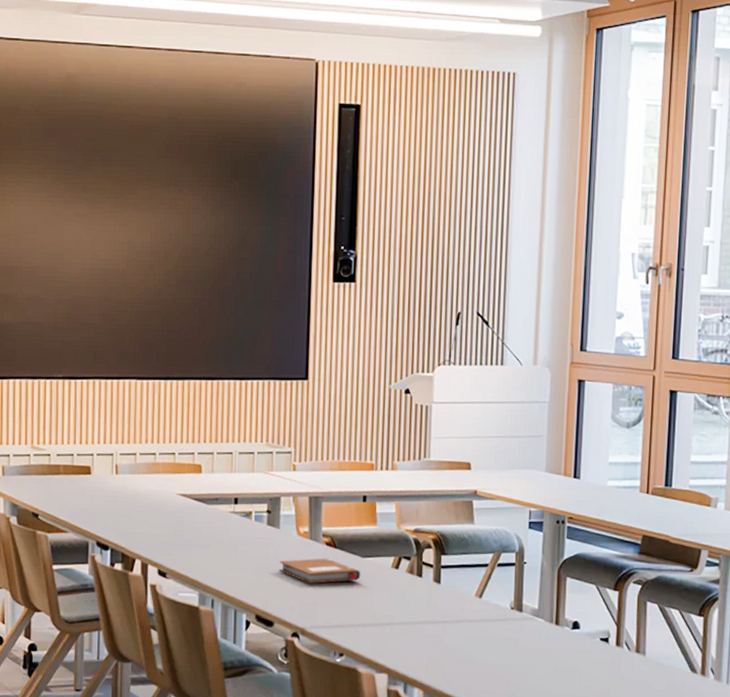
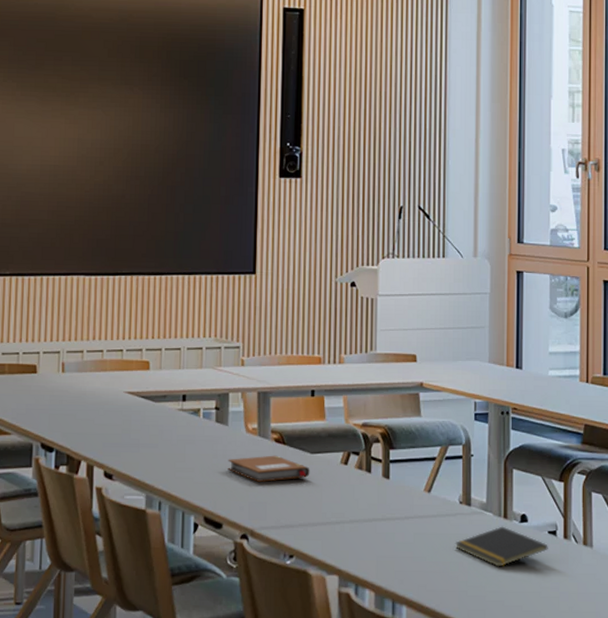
notepad: none [505,632,600,671] -> present [456,526,548,567]

